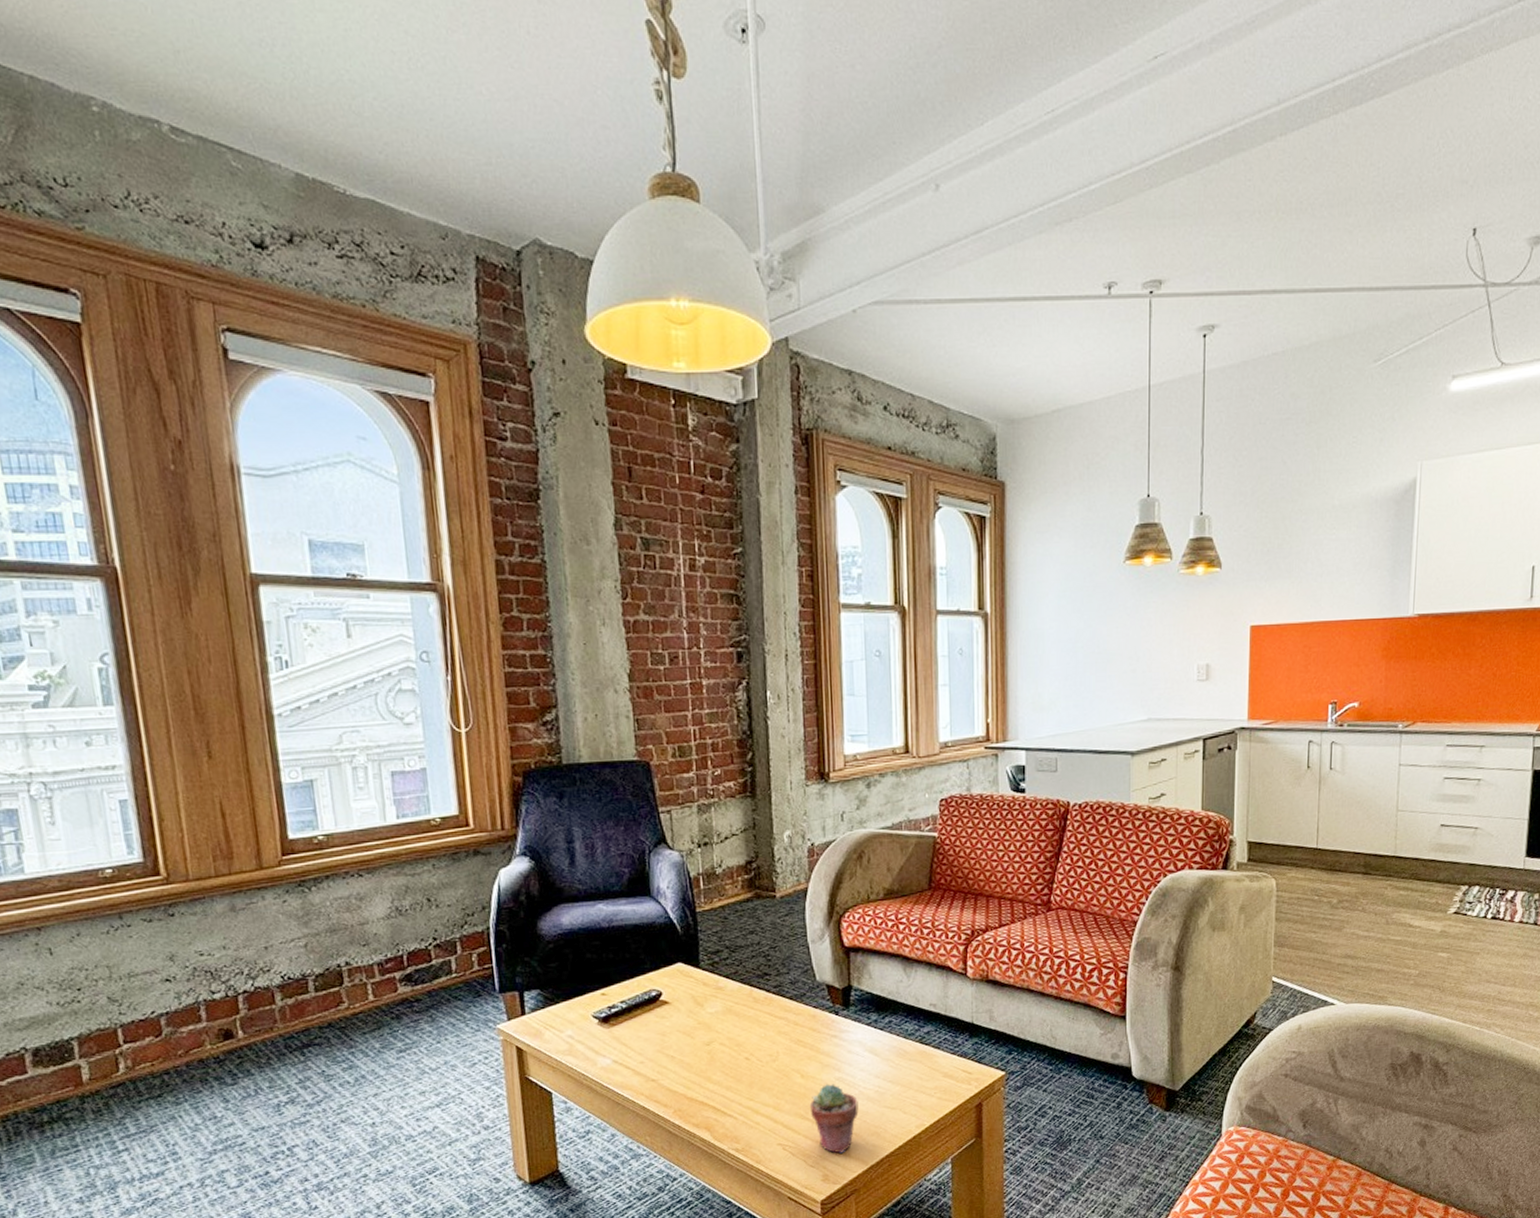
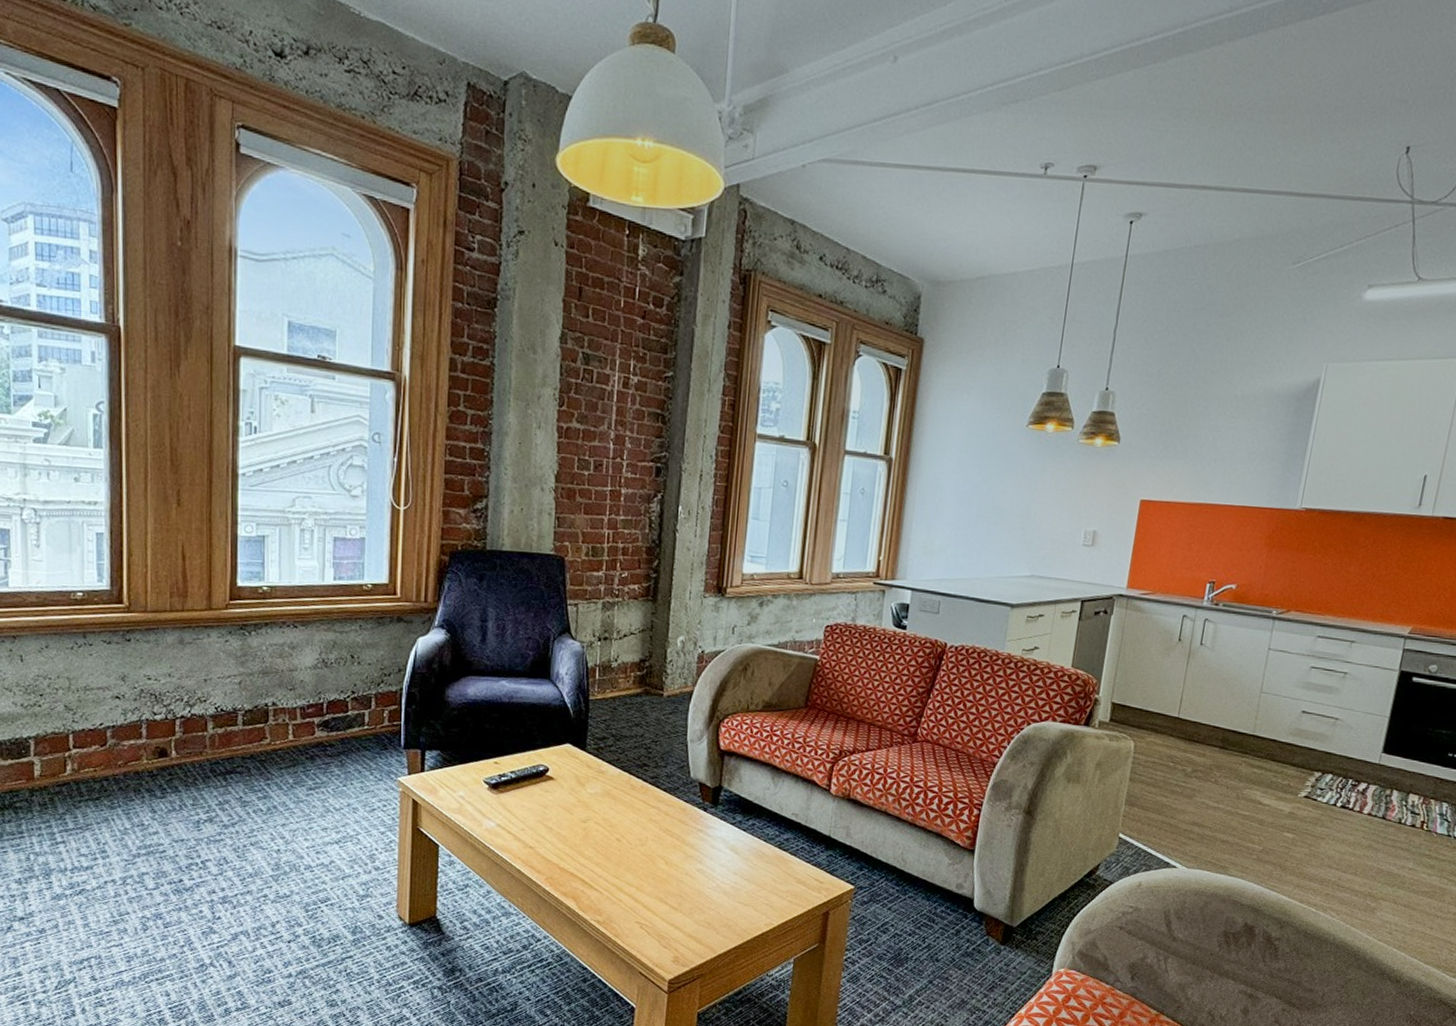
potted succulent: present [809,1083,859,1154] -> none [669,872,715,939]

